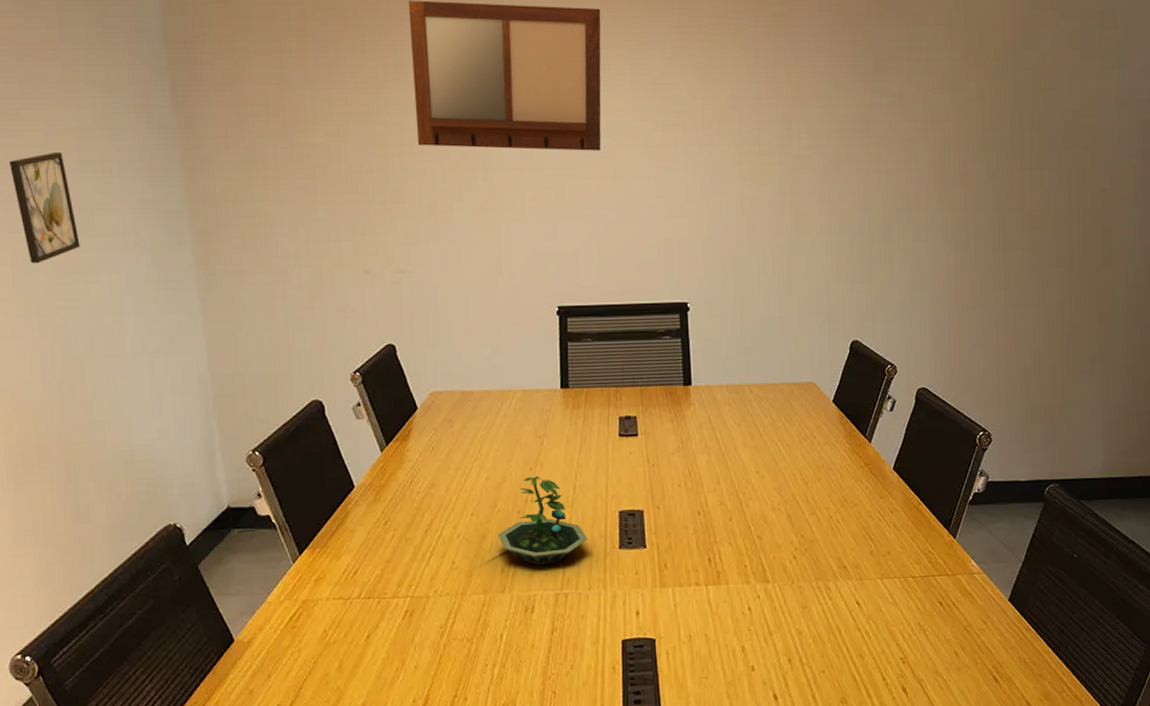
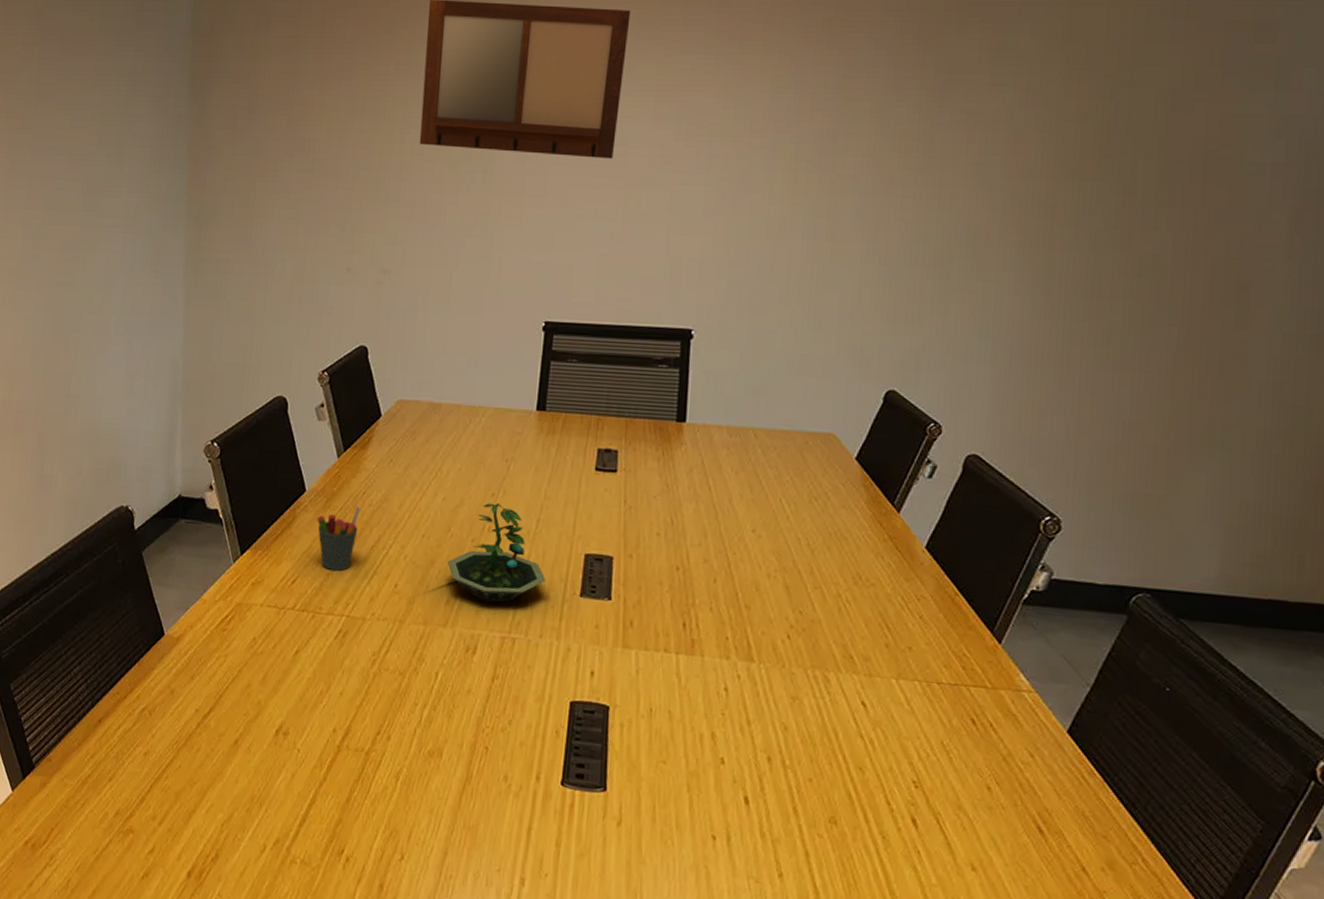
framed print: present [9,151,80,264] -> none [36,135,86,239]
pen holder: none [369,495,411,558] -> present [317,506,361,572]

